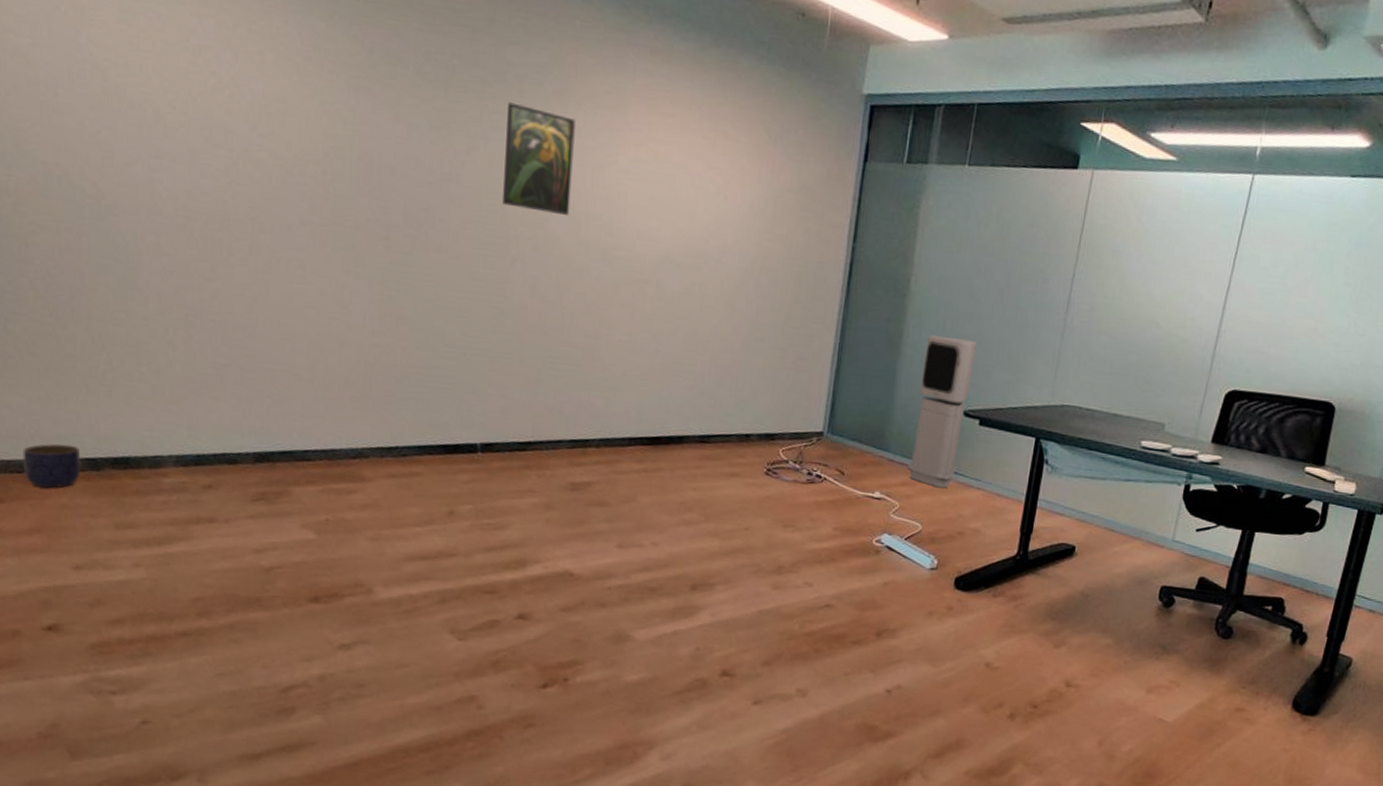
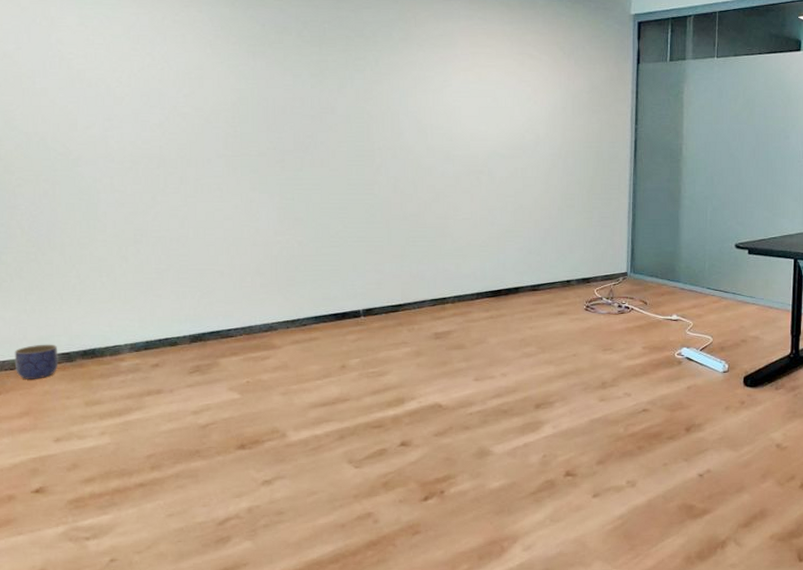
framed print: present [503,102,576,216] -> none [367,50,418,129]
air purifier: present [907,334,977,489] -> none [696,188,739,307]

